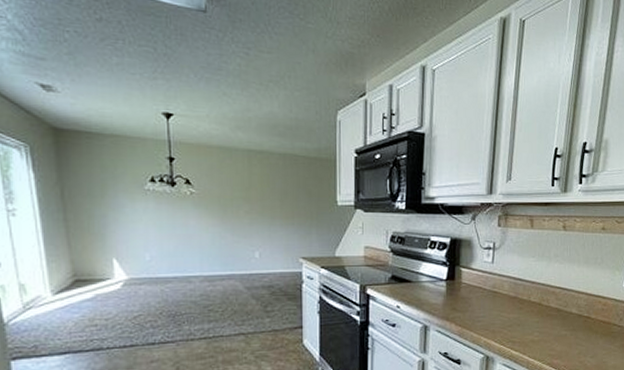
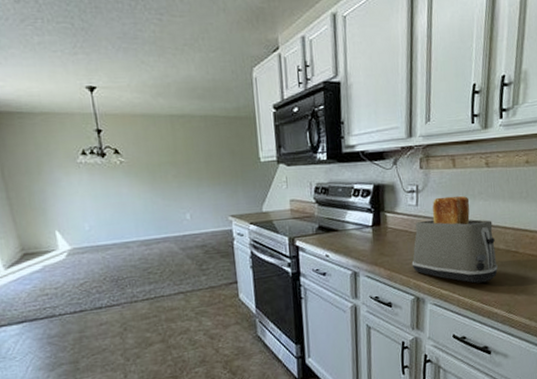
toaster: none [483,256,569,346] -> present [411,196,498,283]

